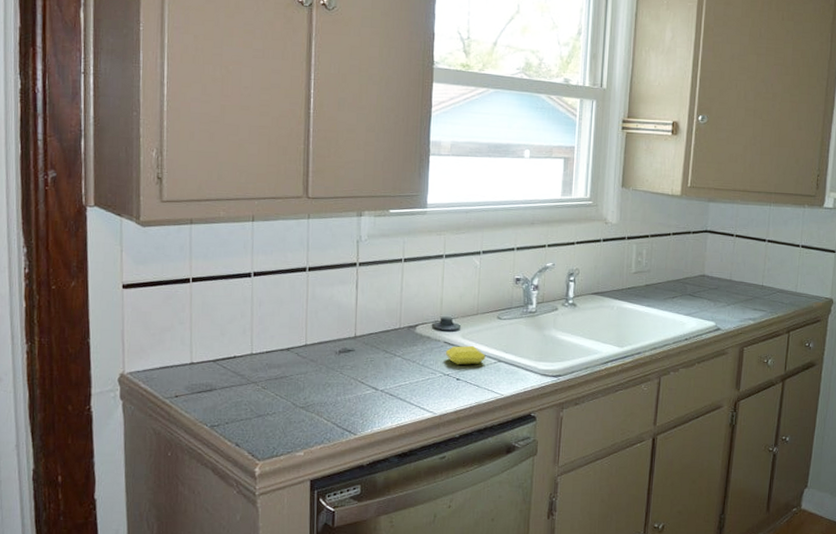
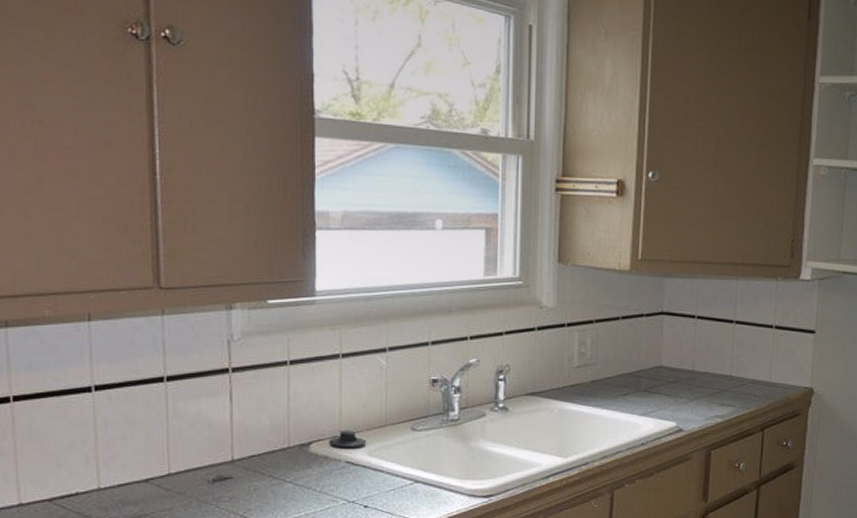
soap bar: present [445,345,486,365] -> none [348,464,399,488]

